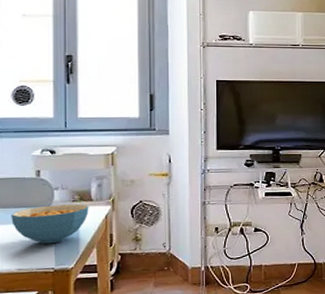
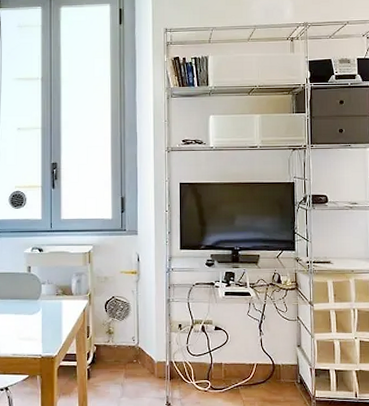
cereal bowl: present [11,204,89,244] -> none [8,297,70,333]

